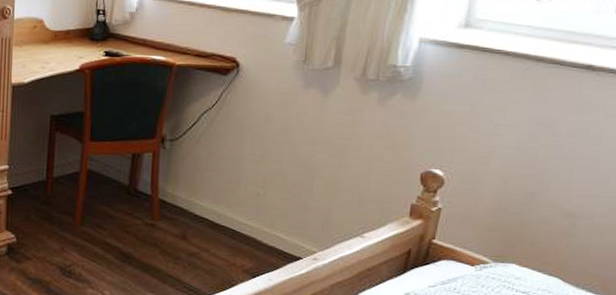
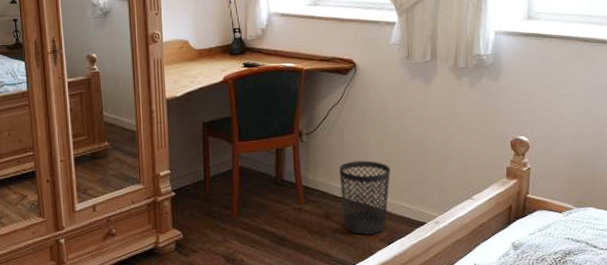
wastebasket: none [202,177,266,264] -> present [339,160,391,235]

